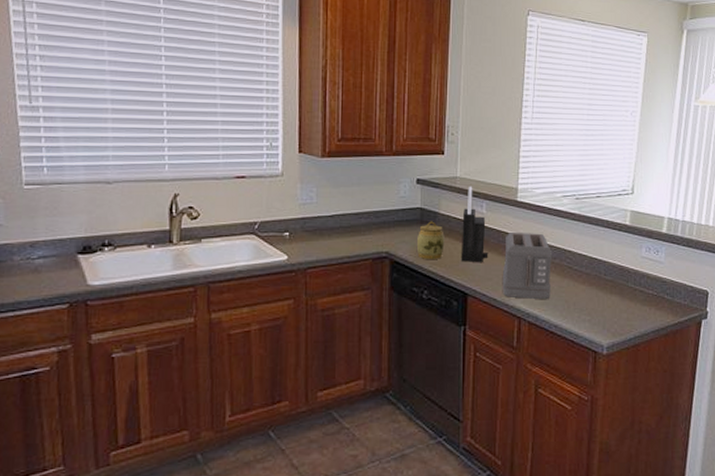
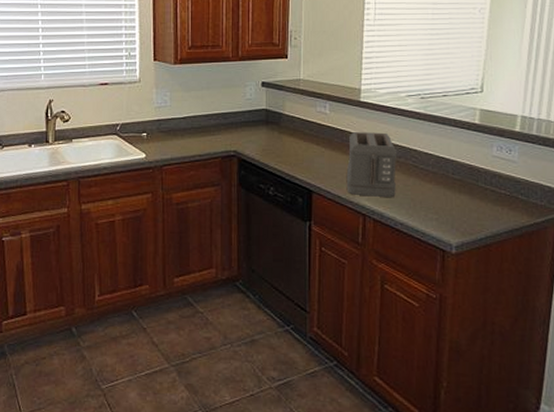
jar: present [416,221,445,260] -> none [262,122,289,159]
knife block: present [461,186,489,262] -> none [305,87,332,161]

